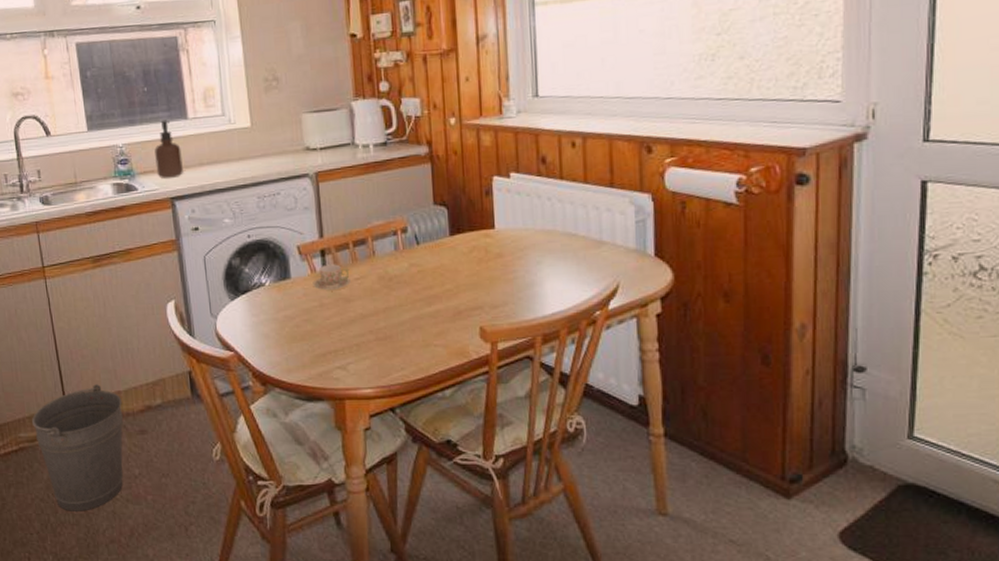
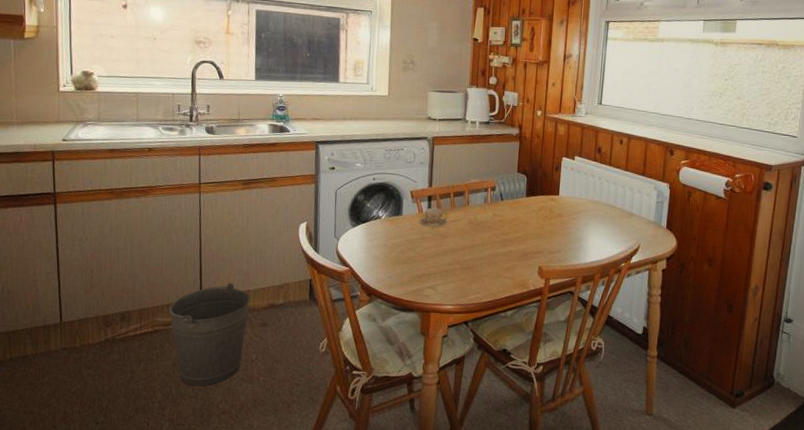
soap dispenser: present [154,120,183,180] -> none [307,80,330,127]

